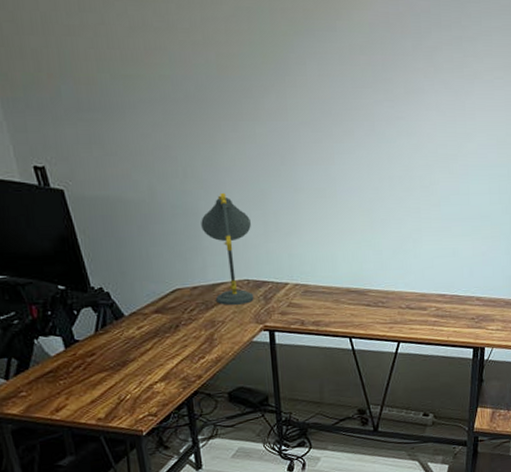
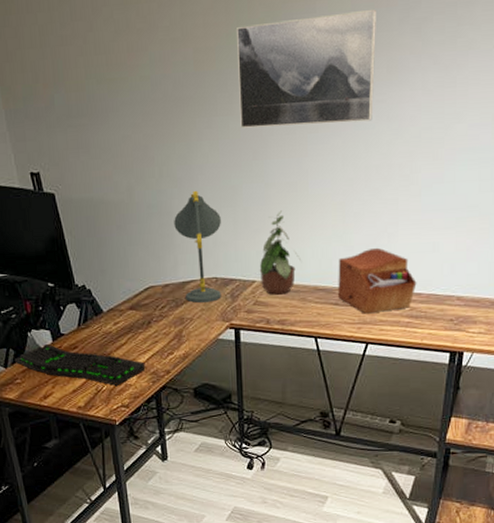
keyboard: none [18,351,175,394] -> present [14,343,146,386]
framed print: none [260,34,394,135] -> present [237,8,377,128]
potted plant: none [292,215,332,297] -> present [259,210,301,295]
sewing box: none [368,252,441,314] -> present [338,247,417,314]

